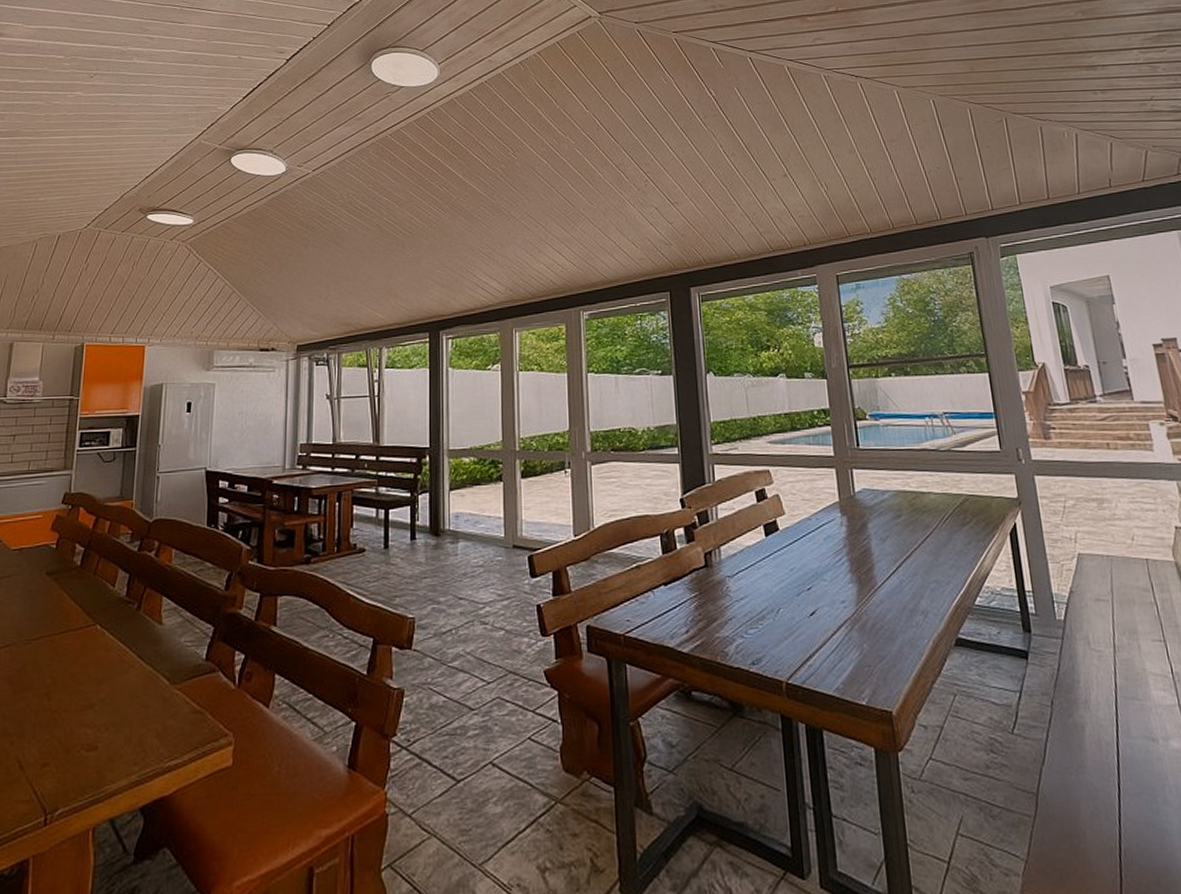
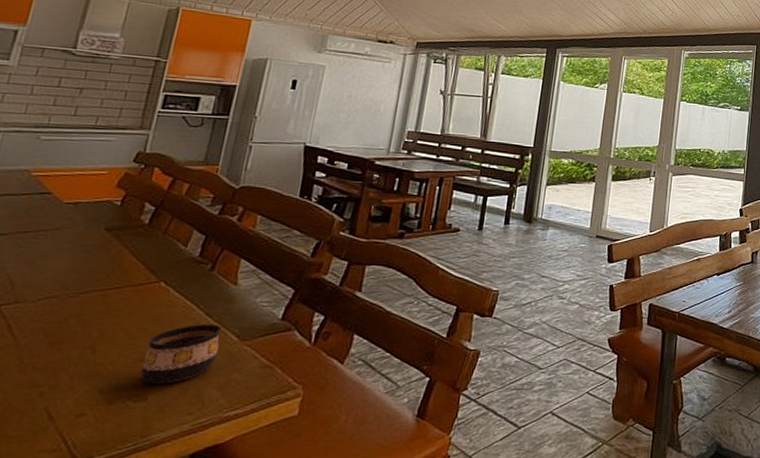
cup: none [90,667,154,733] -> present [141,324,222,385]

